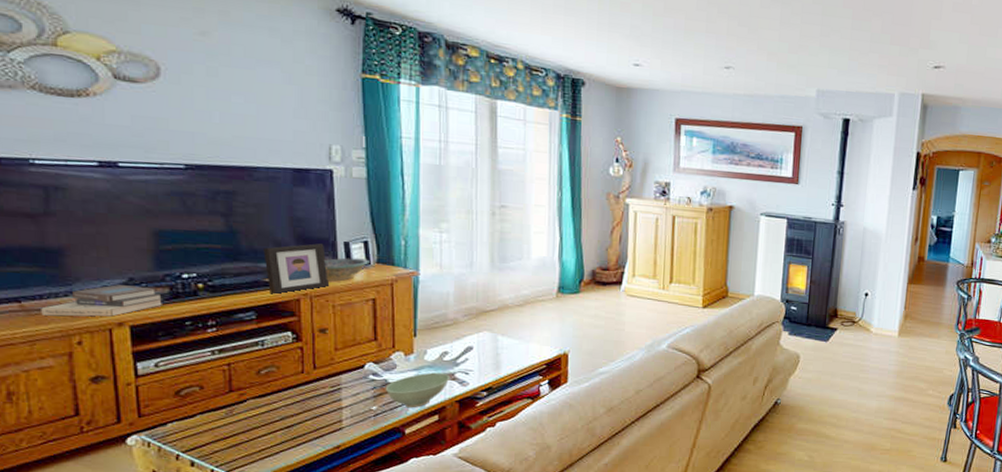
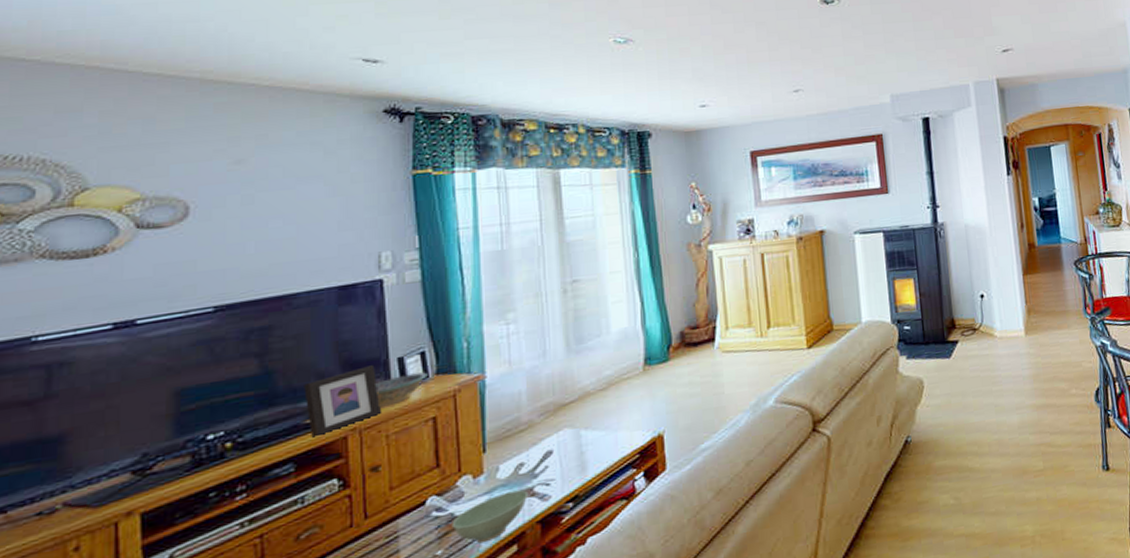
books: present [41,285,164,317] -> none [31,460,183,524]

